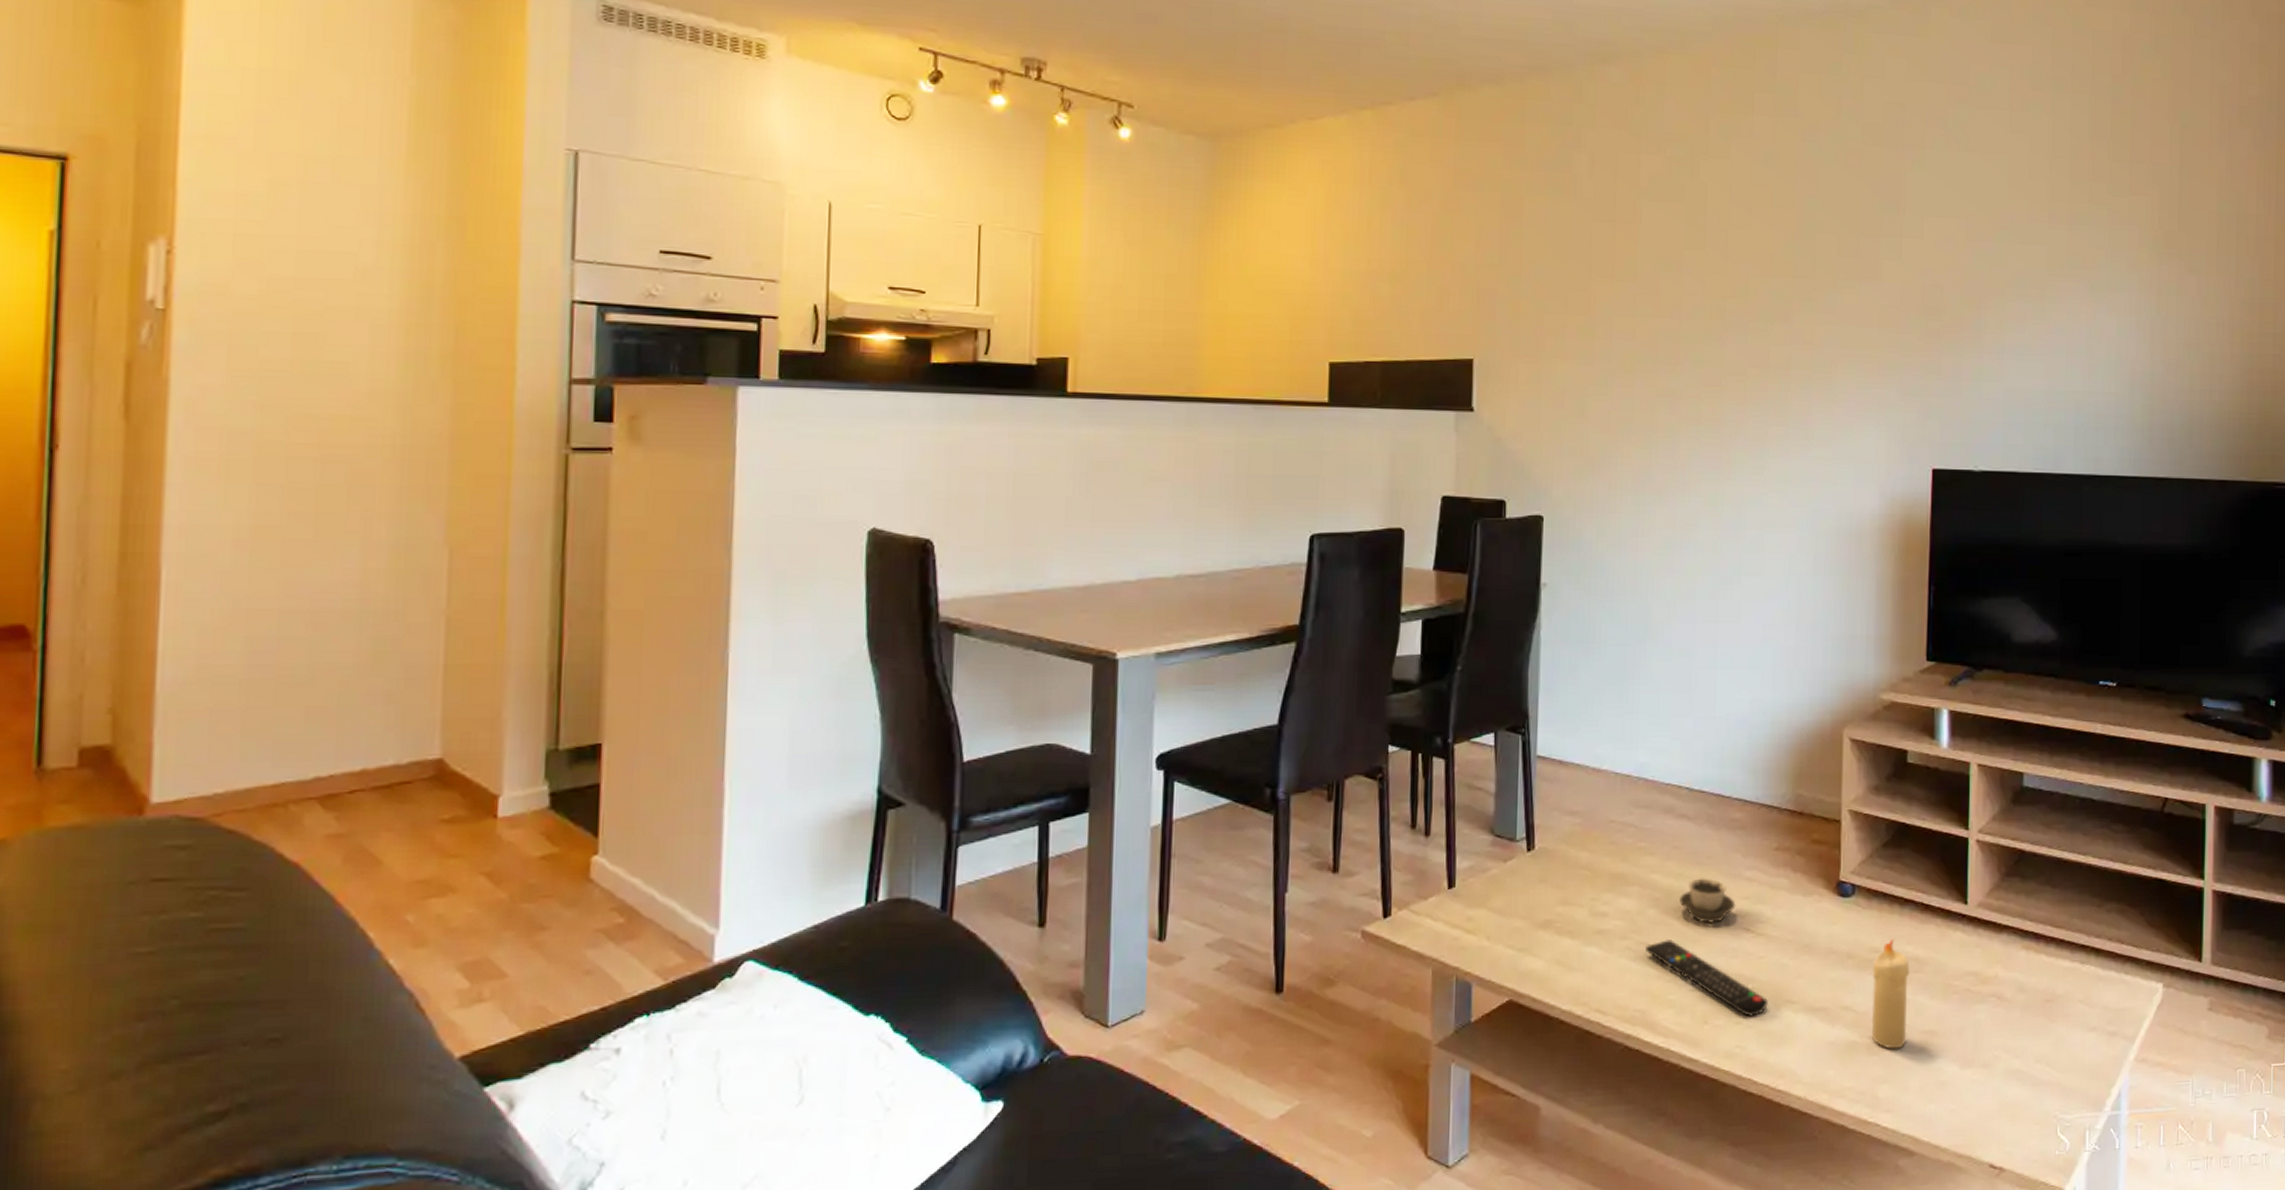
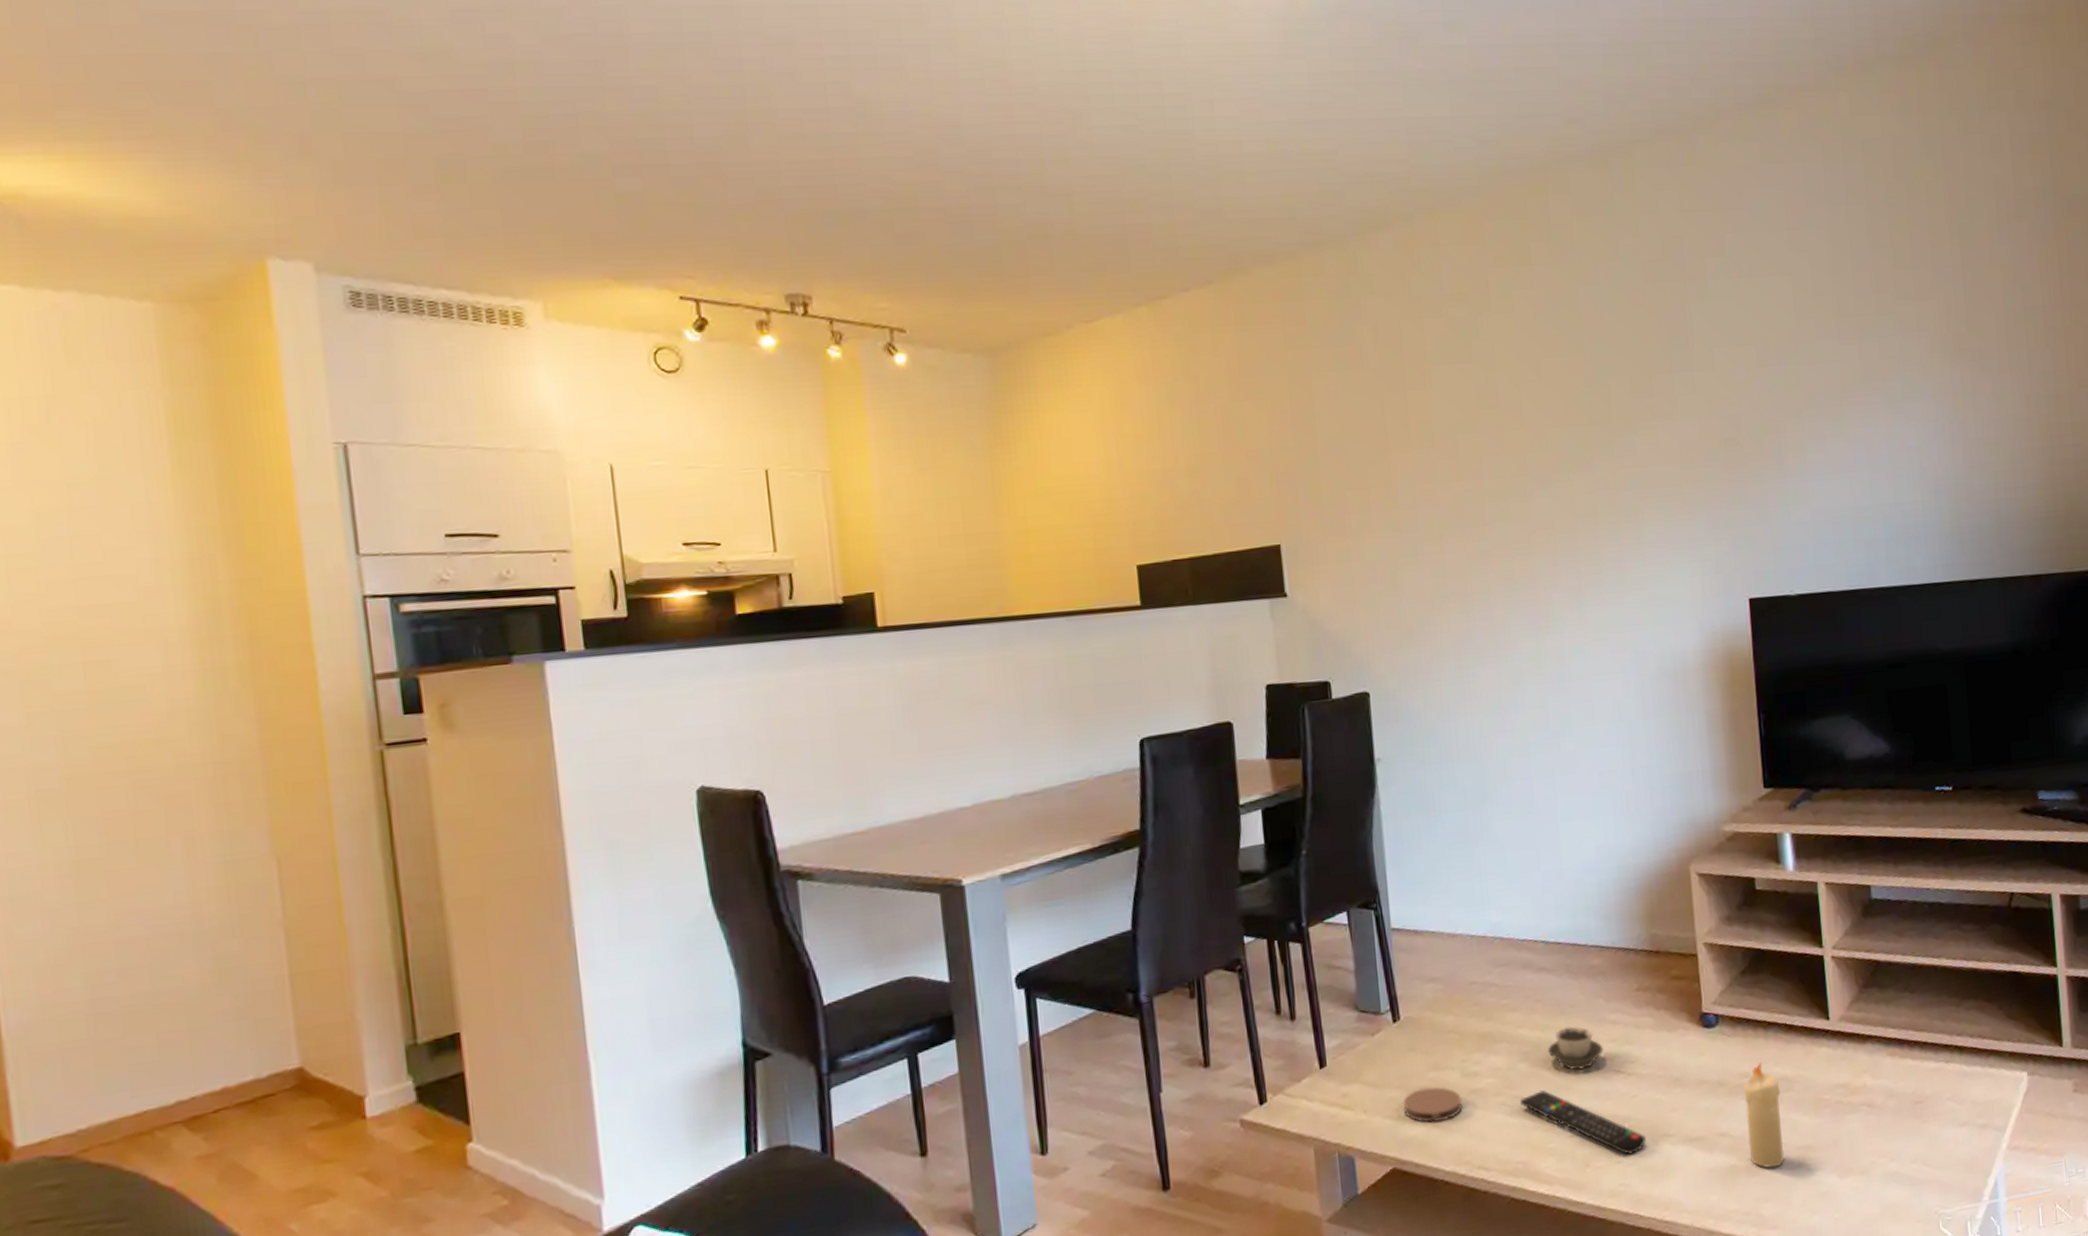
coaster: none [1527,922,1587,958] -> present [1403,1086,1463,1123]

